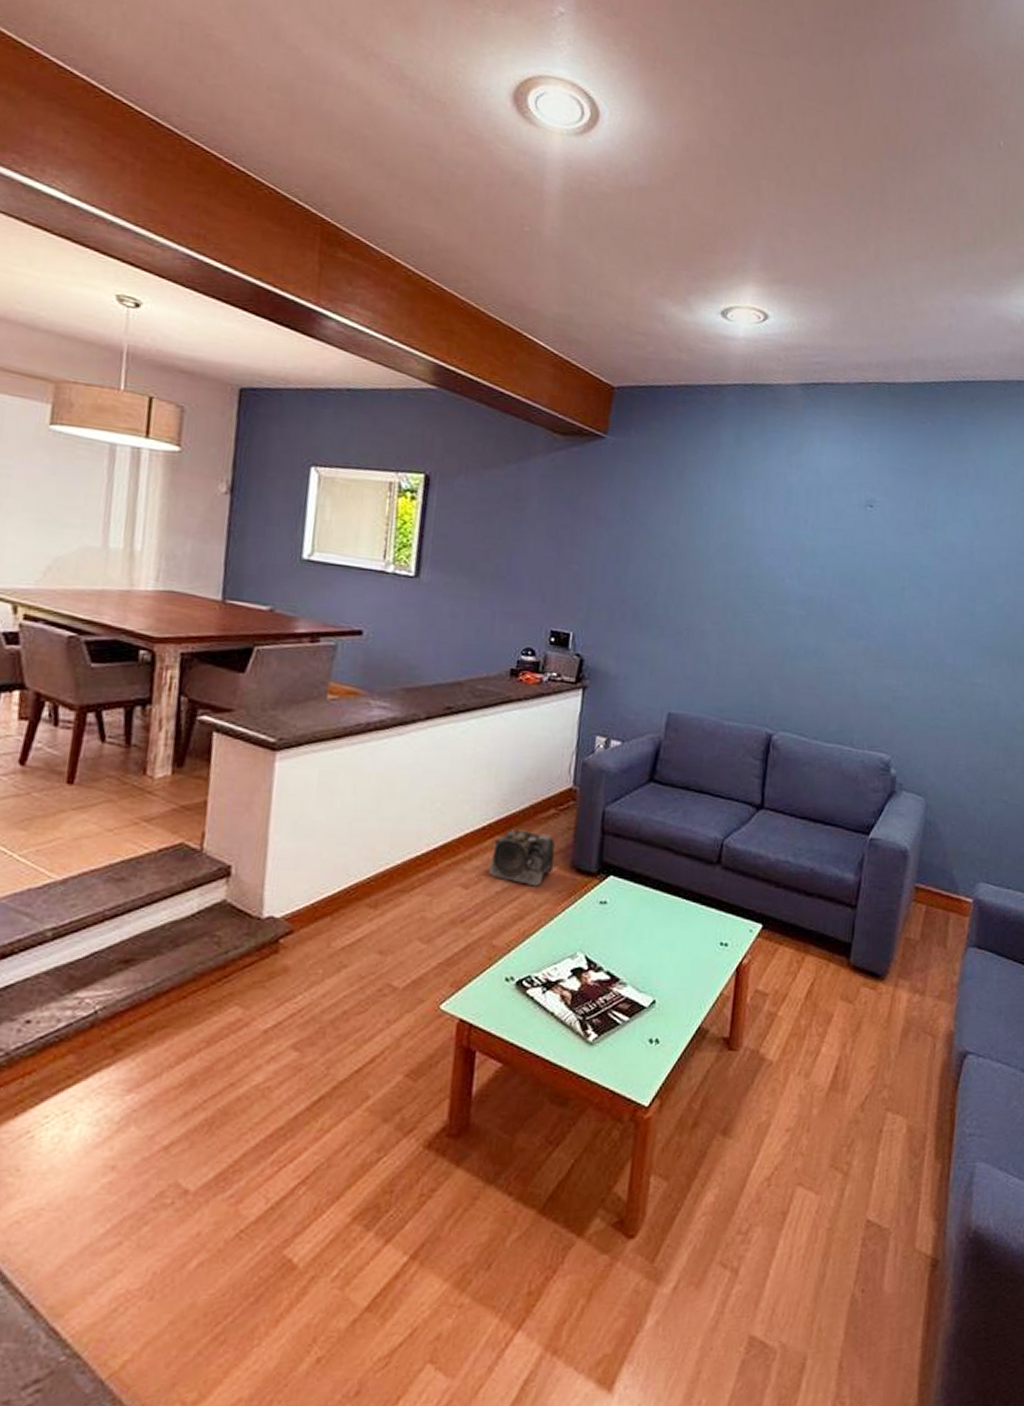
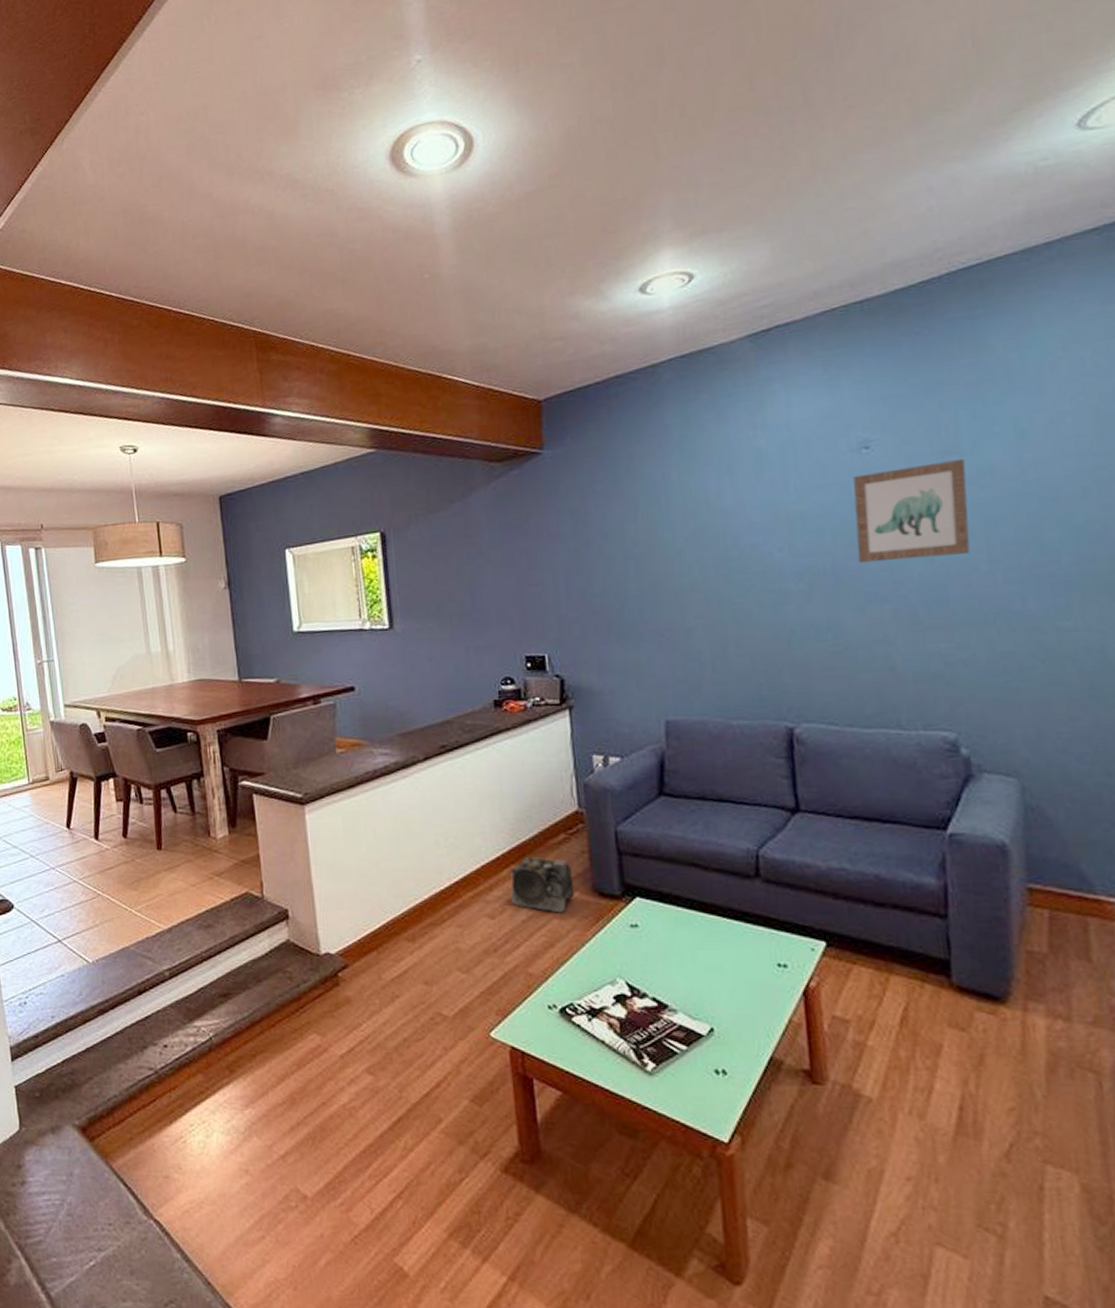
wall art: none [848,527,937,611] -> present [853,459,970,563]

